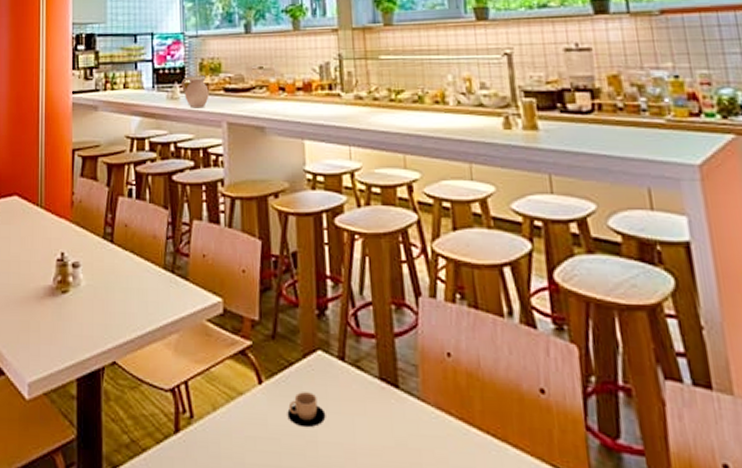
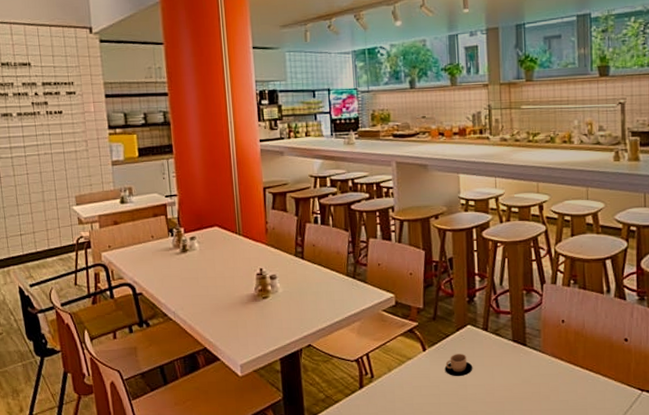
pitcher: present [182,75,209,108] -> none [356,124,380,152]

